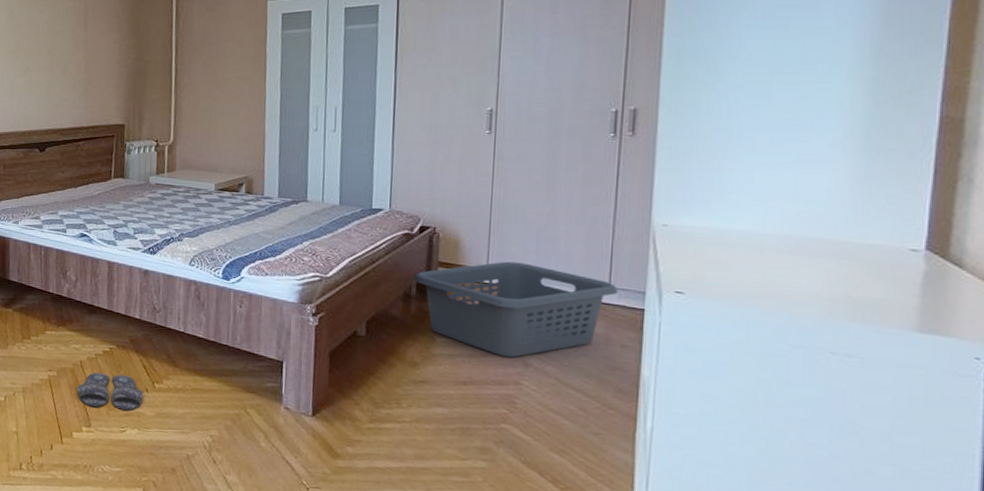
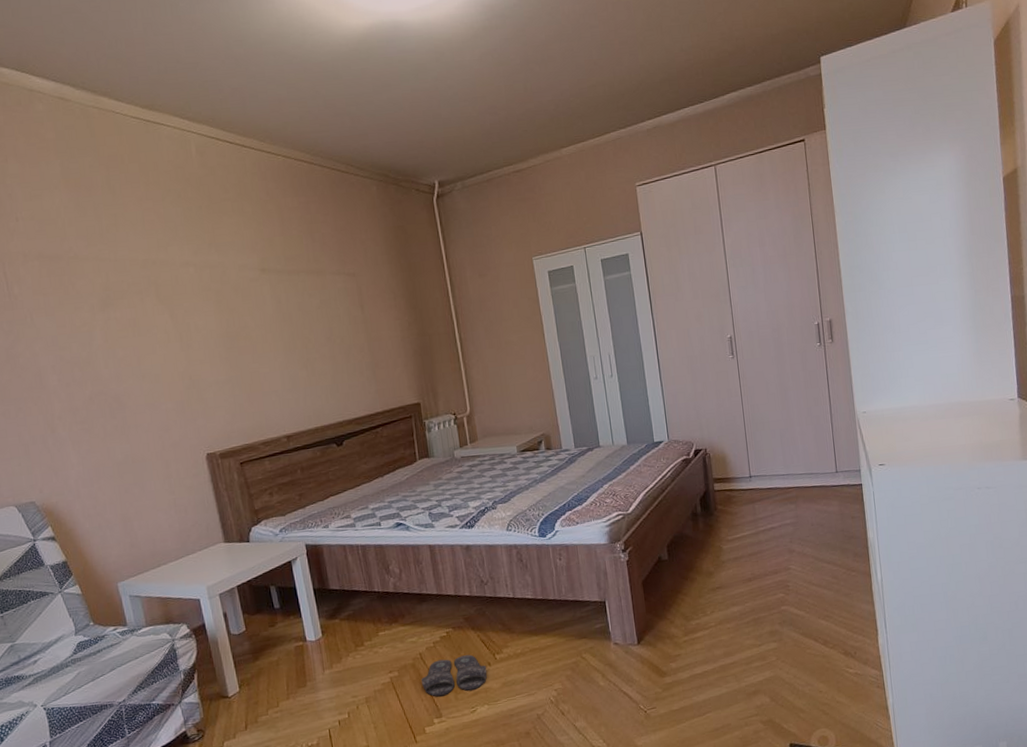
laundry basket: present [413,261,619,358] -> none [697,465,843,549]

